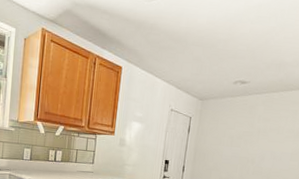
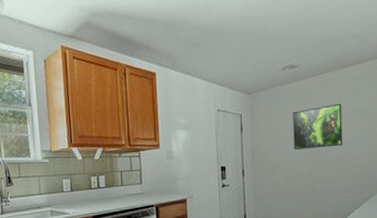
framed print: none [231,121,280,159] -> present [292,103,343,150]

